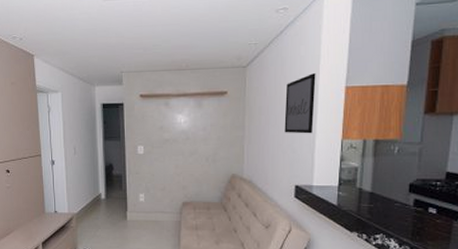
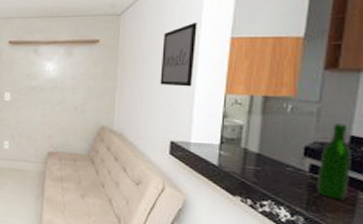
wine bottle: none [419,162,447,229] -> present [316,123,351,200]

